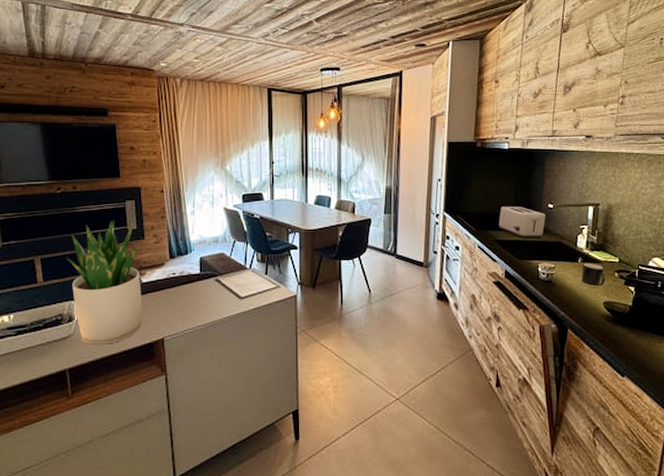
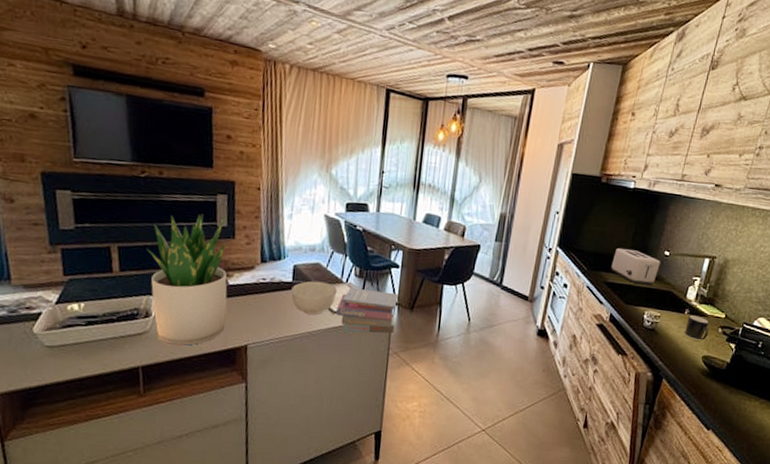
bowl: none [200,270,243,303] -> present [291,280,338,315]
books: none [244,272,300,316] -> present [336,287,398,334]

